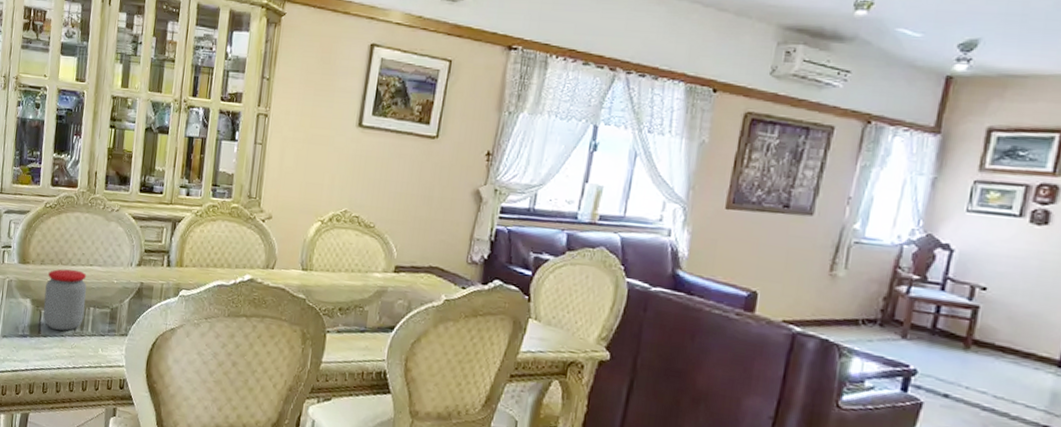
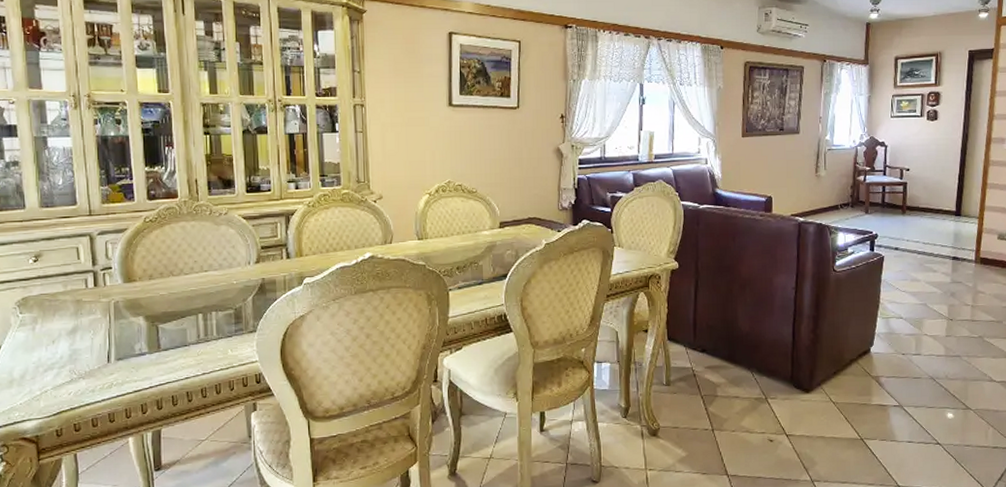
jar: present [43,269,87,331] -> none [158,278,207,341]

